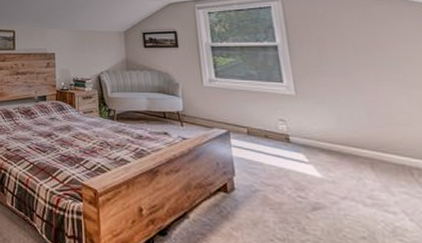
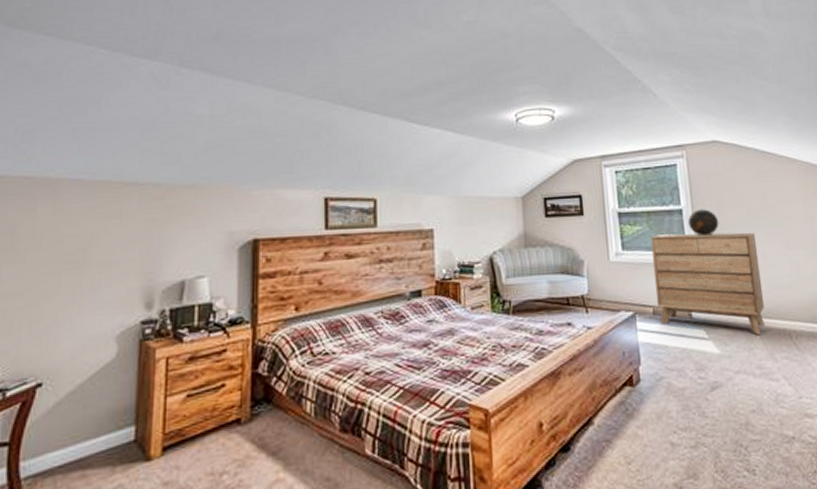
dresser: none [243,67,377,166] -> present [650,232,765,334]
decorative globe: none [283,46,320,70] -> present [687,209,719,236]

